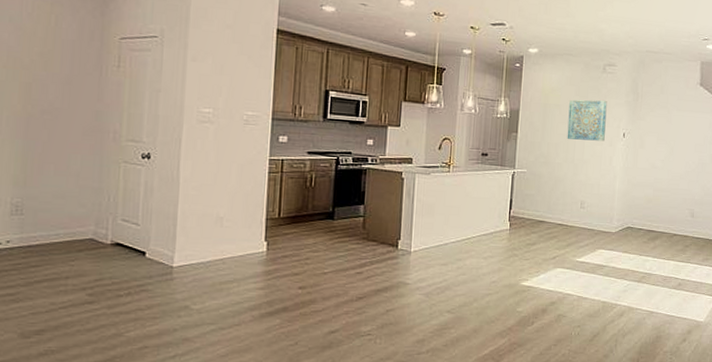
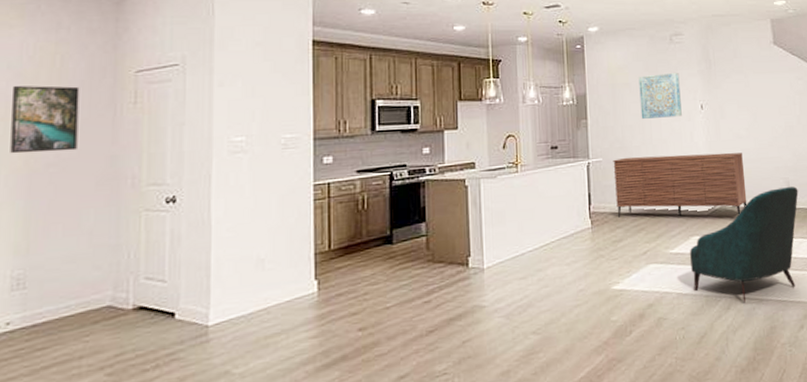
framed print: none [11,39,71,102] -> present [10,85,80,154]
sideboard: none [534,171,655,237] -> present [613,152,747,218]
armchair: none [593,217,701,313] -> present [690,187,799,303]

